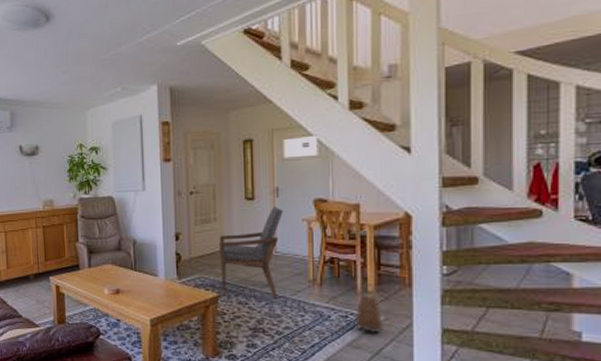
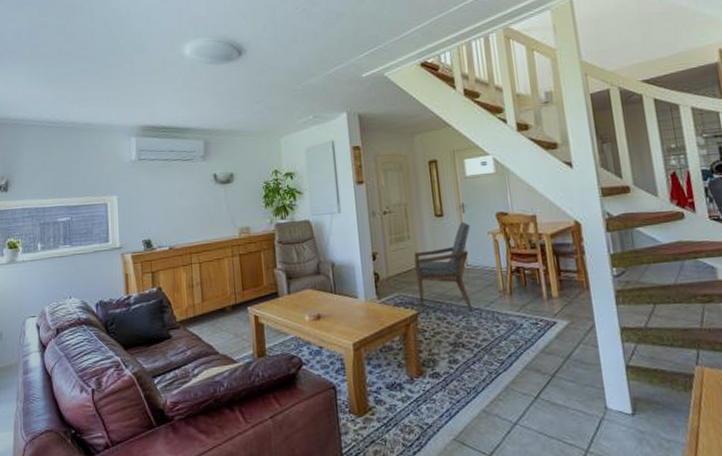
basket: present [355,282,383,332] -> none [545,288,570,337]

